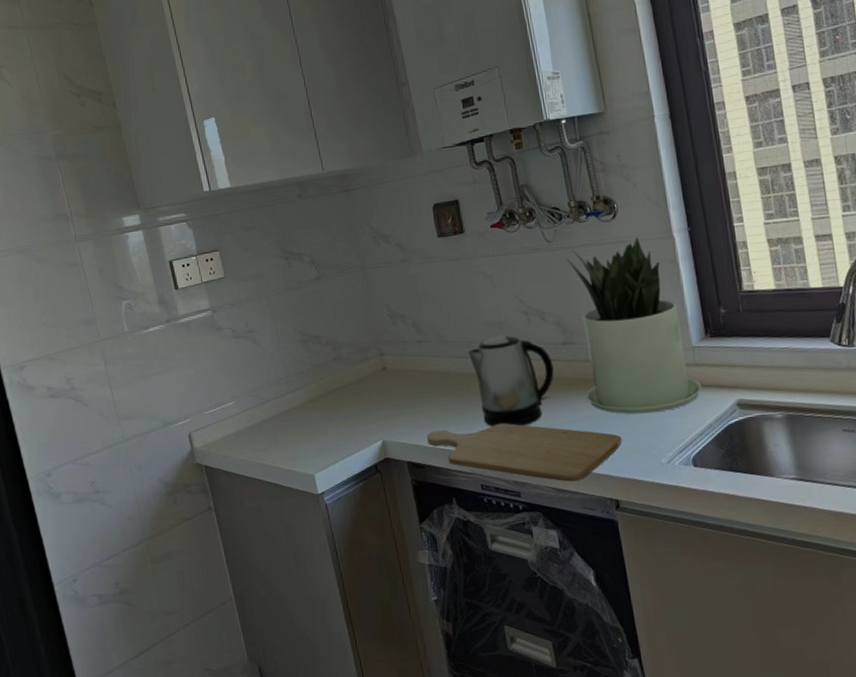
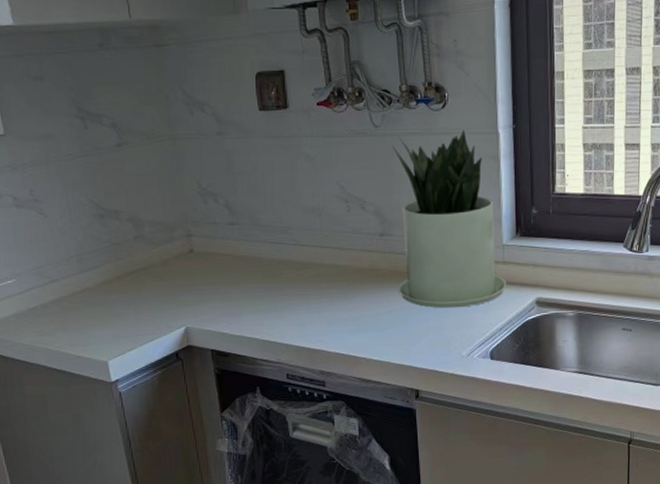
chopping board: present [426,423,623,482] -> none [233,312,428,372]
kettle: present [468,335,554,427] -> none [284,223,369,317]

